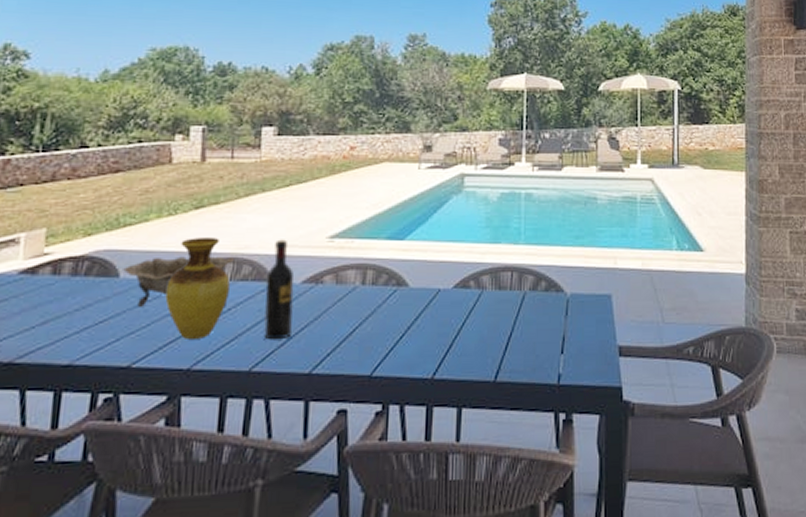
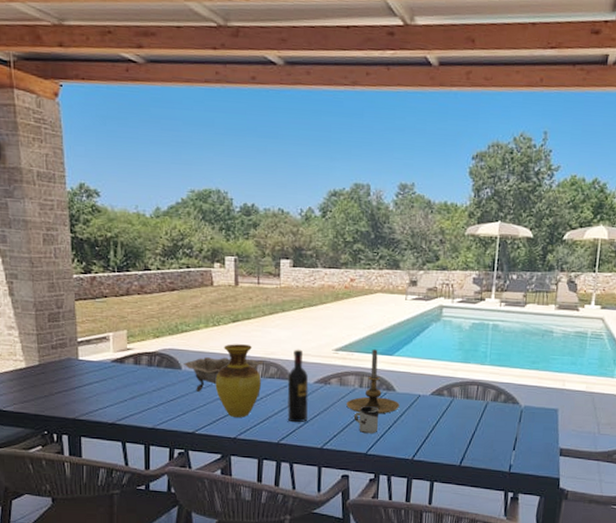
candle holder: none [344,232,414,319] -> present [346,349,400,414]
cup: none [353,309,387,348] -> present [353,406,379,434]

